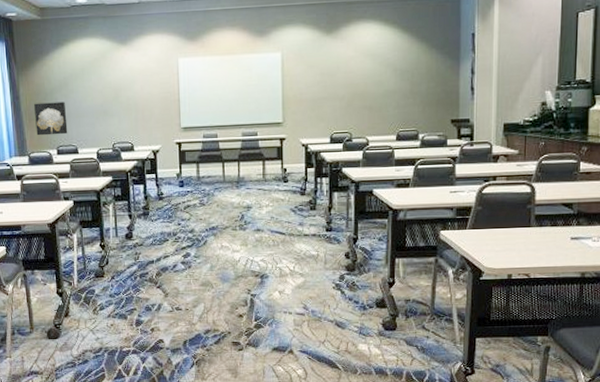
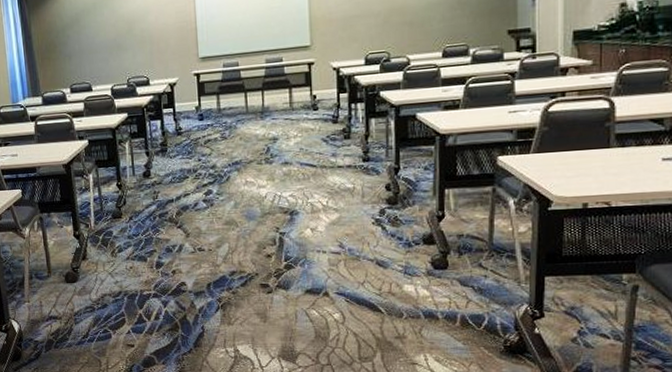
wall art: present [34,101,68,136] -> none [46,38,81,75]

